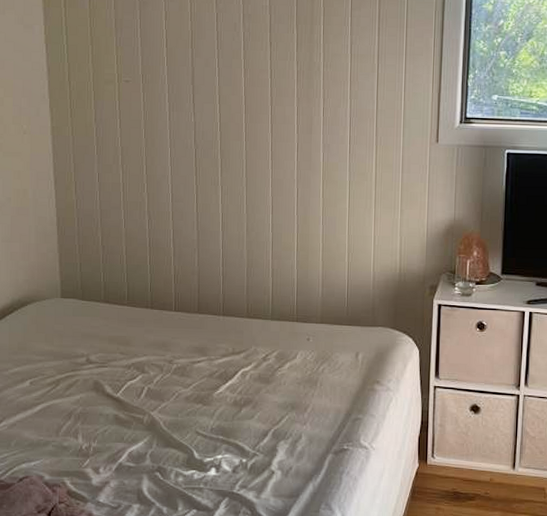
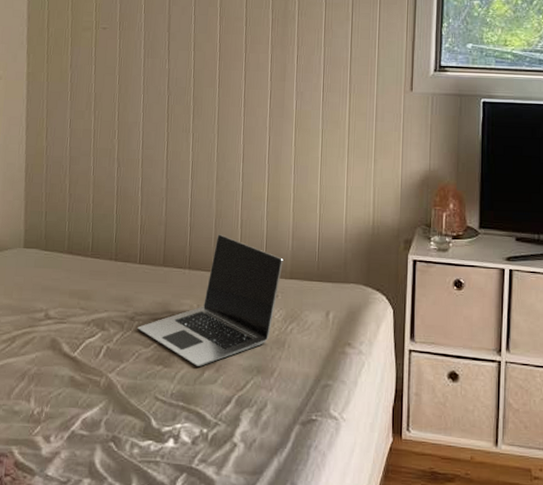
laptop: none [176,282,314,404] -> present [137,234,284,366]

